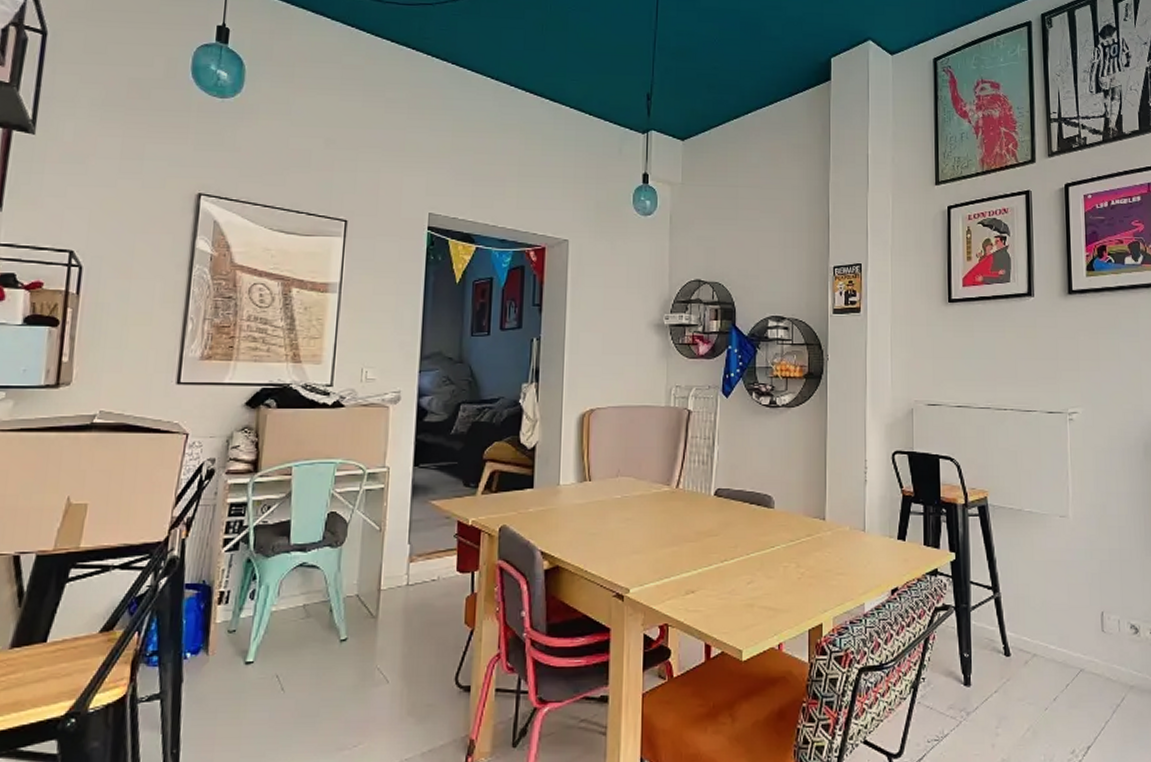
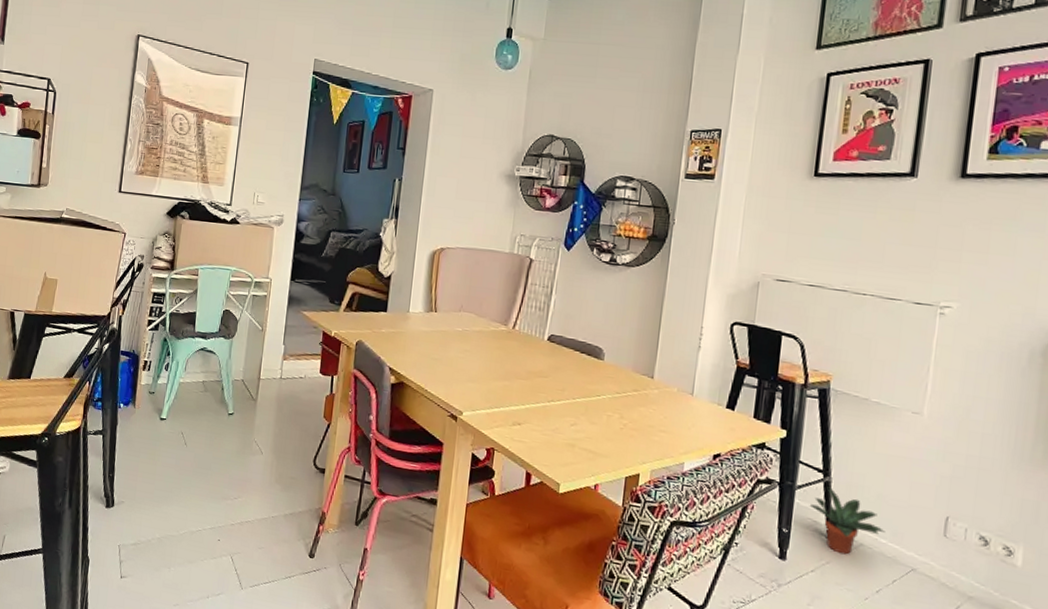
potted plant: none [984,603,1053,668] -> present [809,487,885,555]

